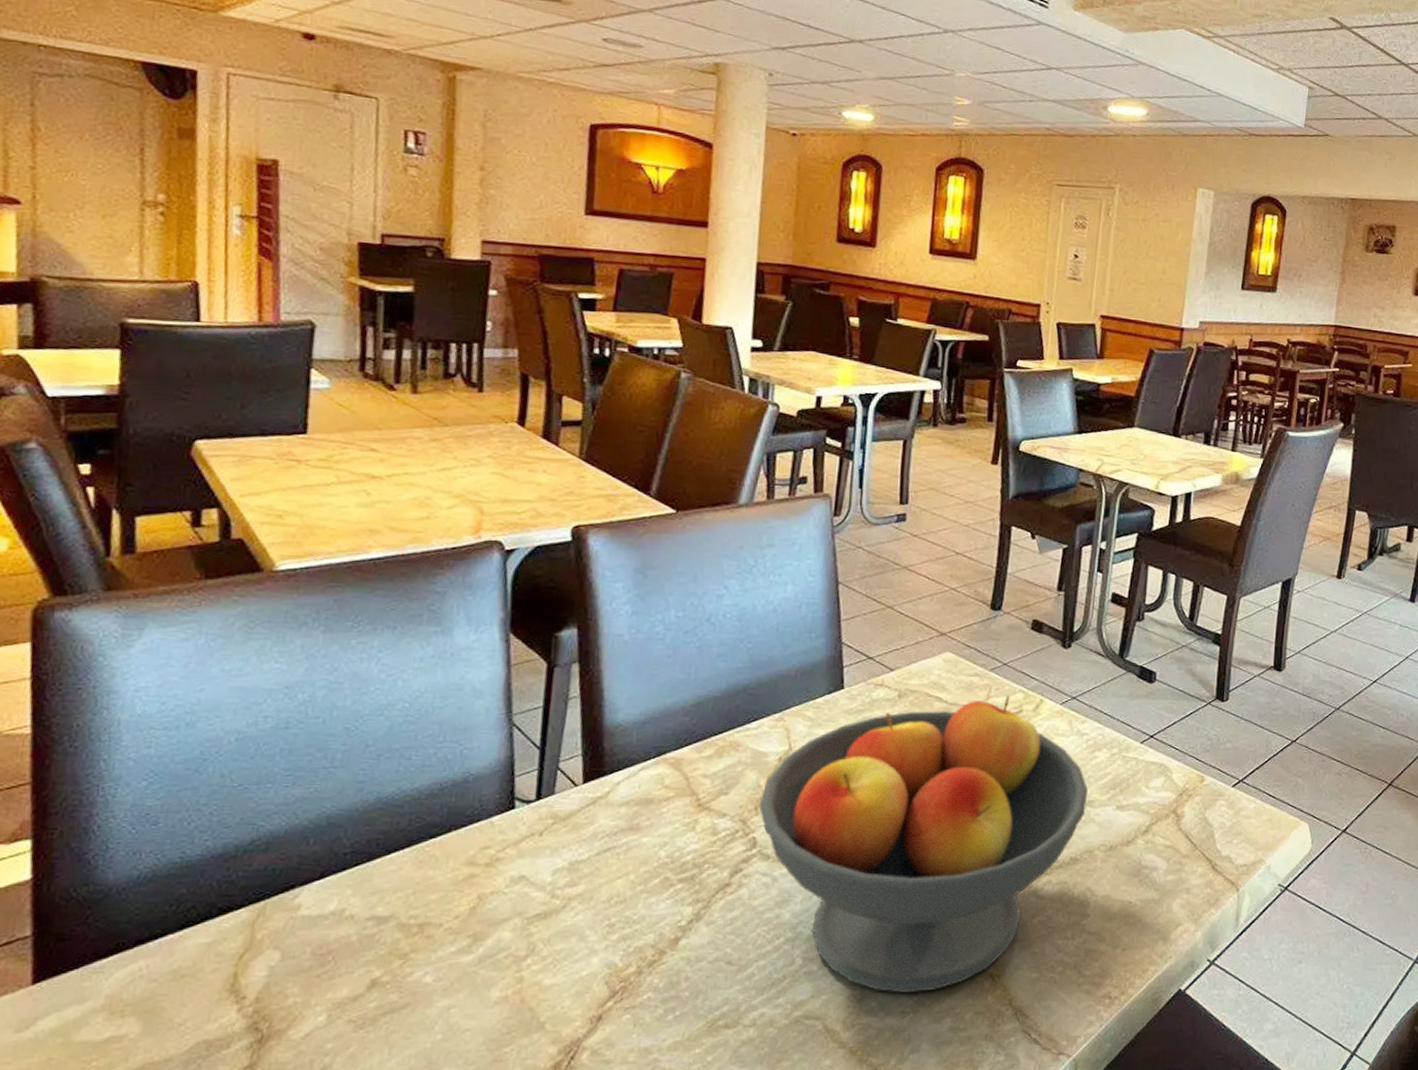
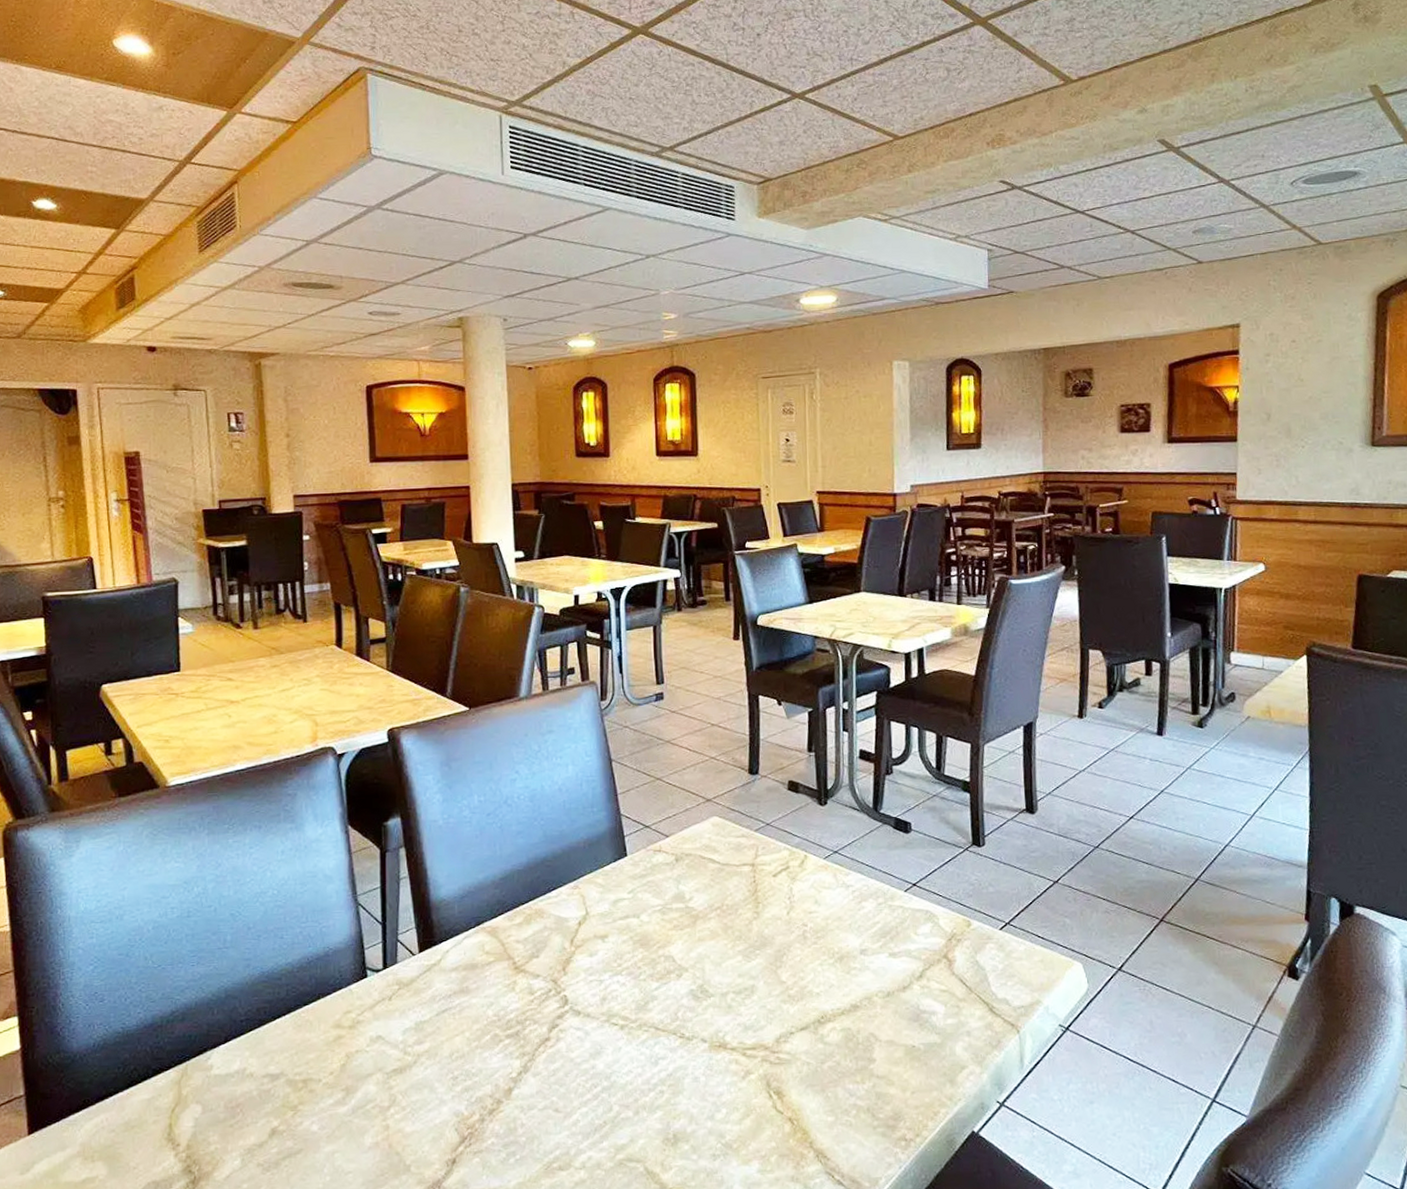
fruit bowl: present [758,694,1089,993] -> none [566,852,861,1137]

